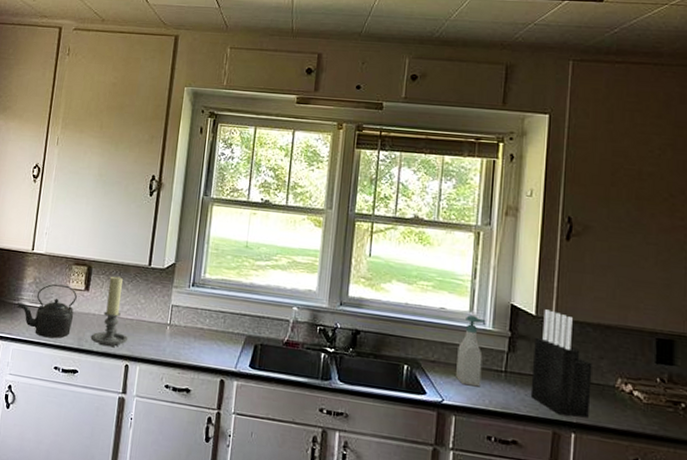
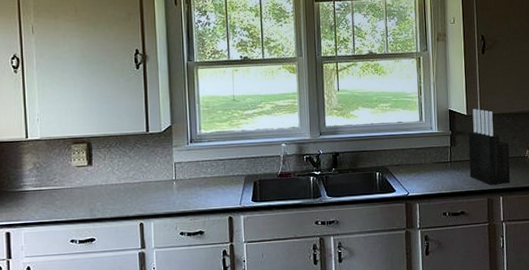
kettle: present [16,283,77,338] -> none [20,164,82,216]
candle holder: present [90,276,129,347] -> none [102,147,139,212]
soap bottle: present [456,315,486,387] -> none [414,124,434,178]

